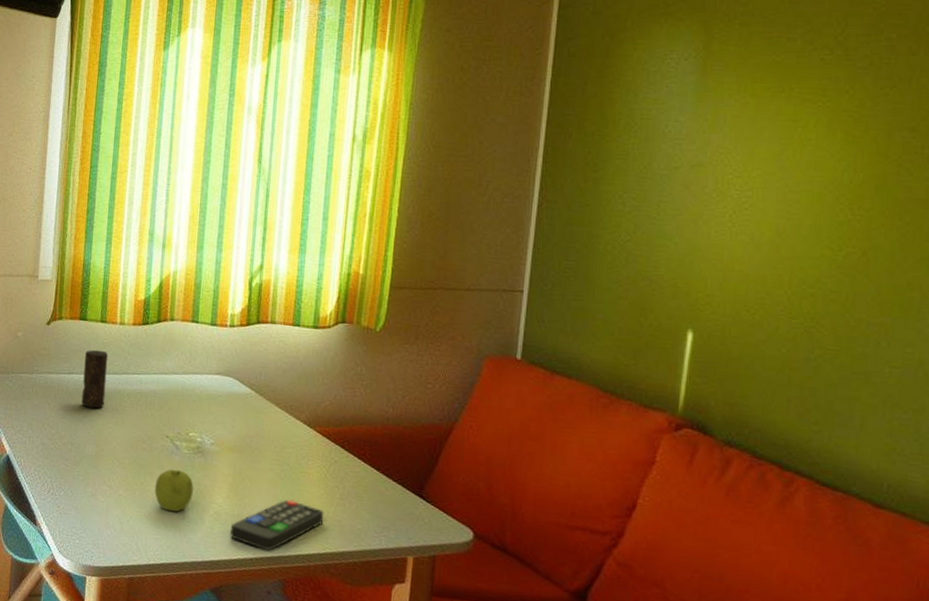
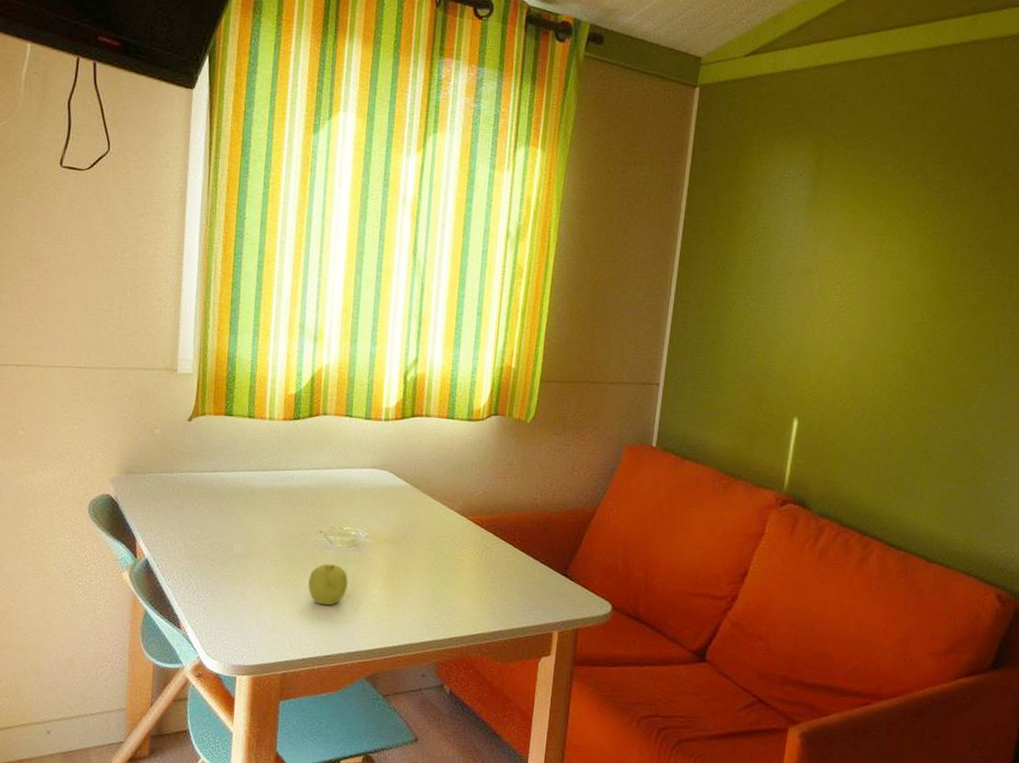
candle: present [81,349,108,409] -> none [228,446,257,507]
remote control: present [230,499,324,551] -> none [385,586,477,637]

